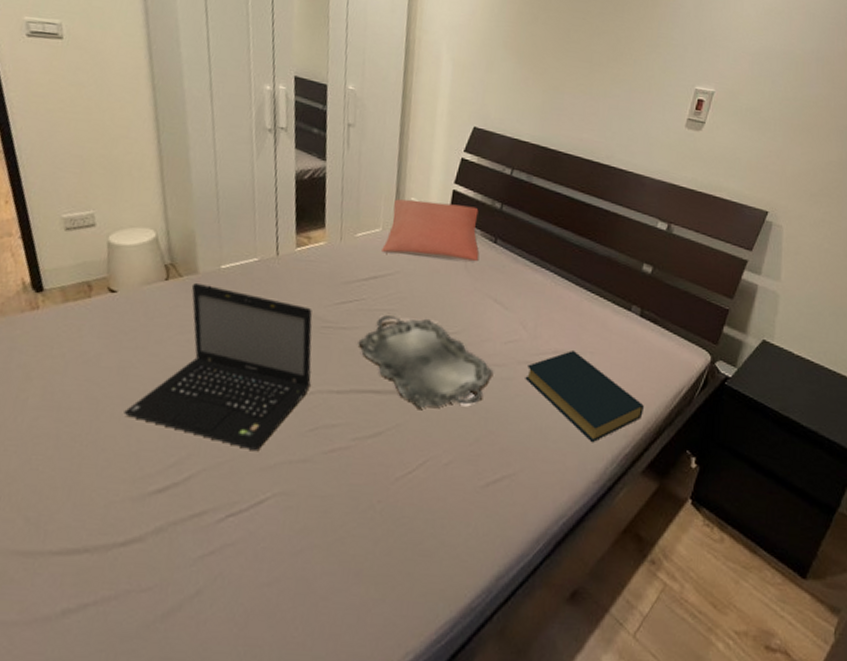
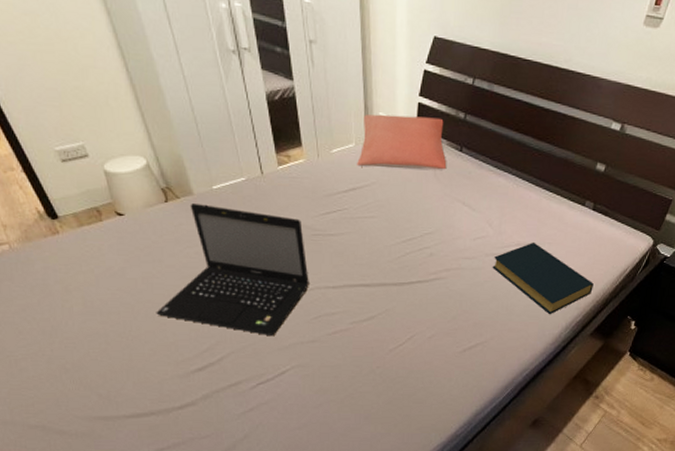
serving tray: present [358,315,494,407] -> none [345,222,465,295]

